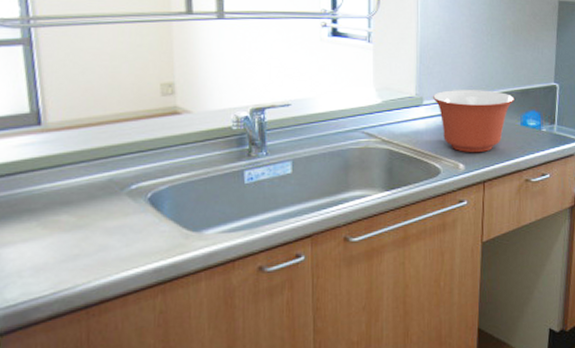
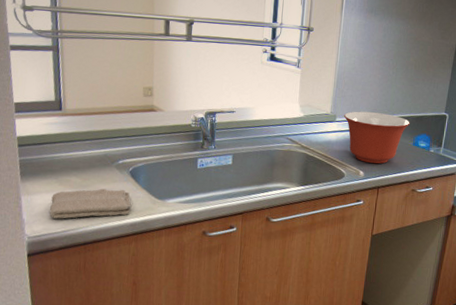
washcloth: none [30,225,154,278] -> present [49,188,132,219]

